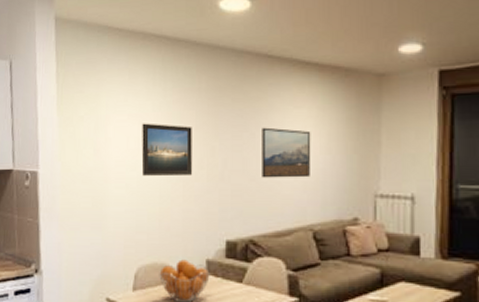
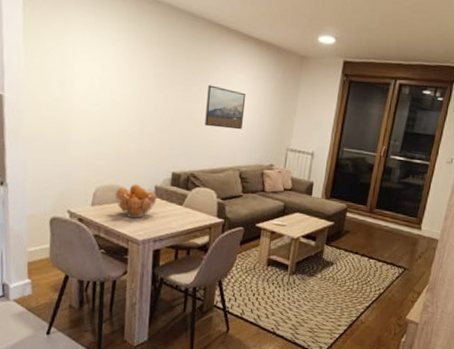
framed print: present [141,123,193,176] -> none [103,65,150,117]

